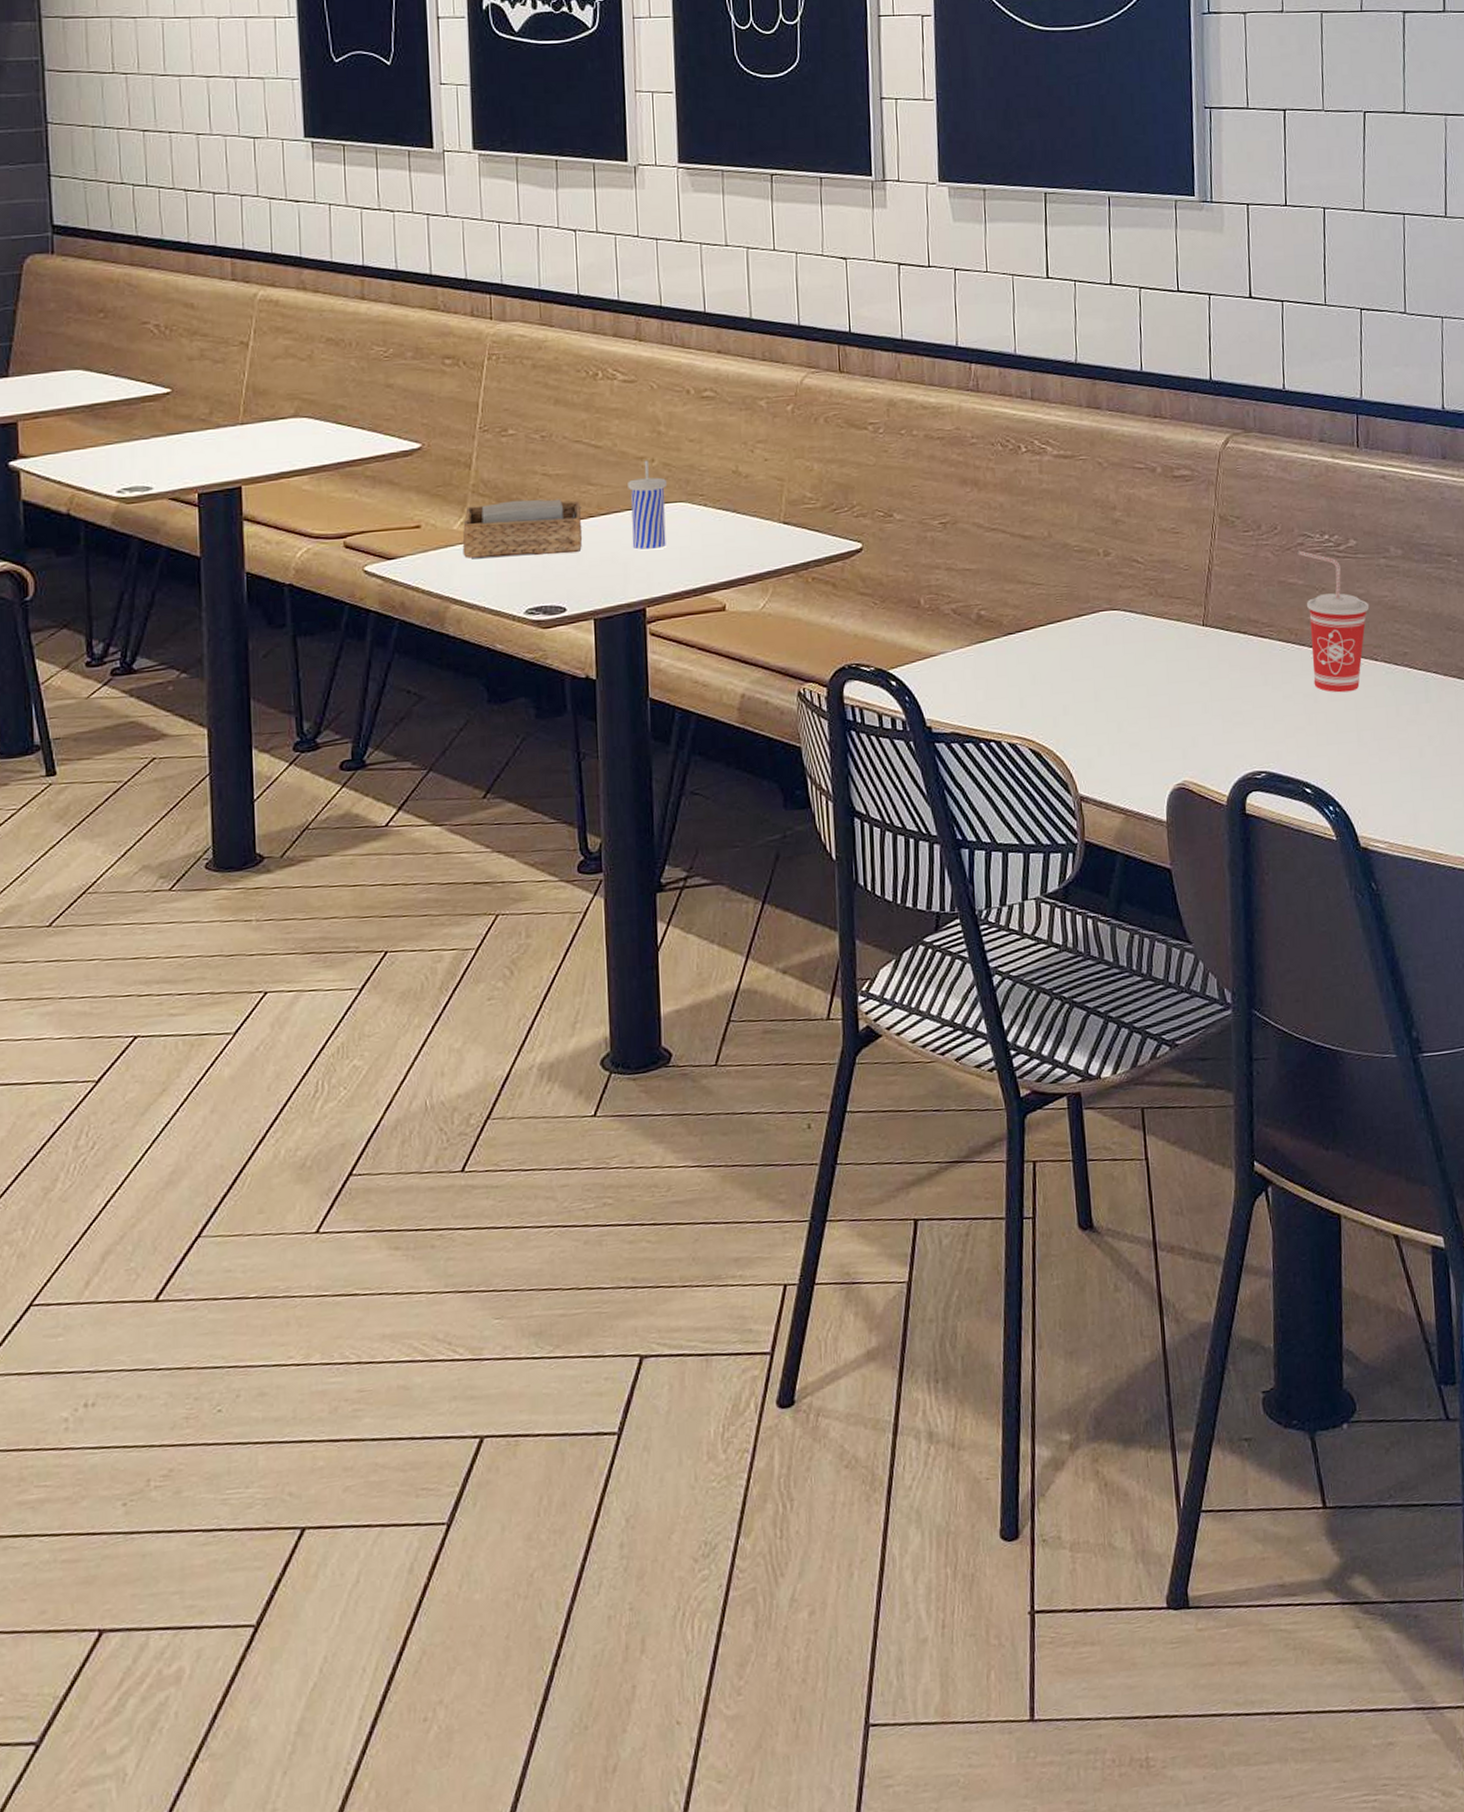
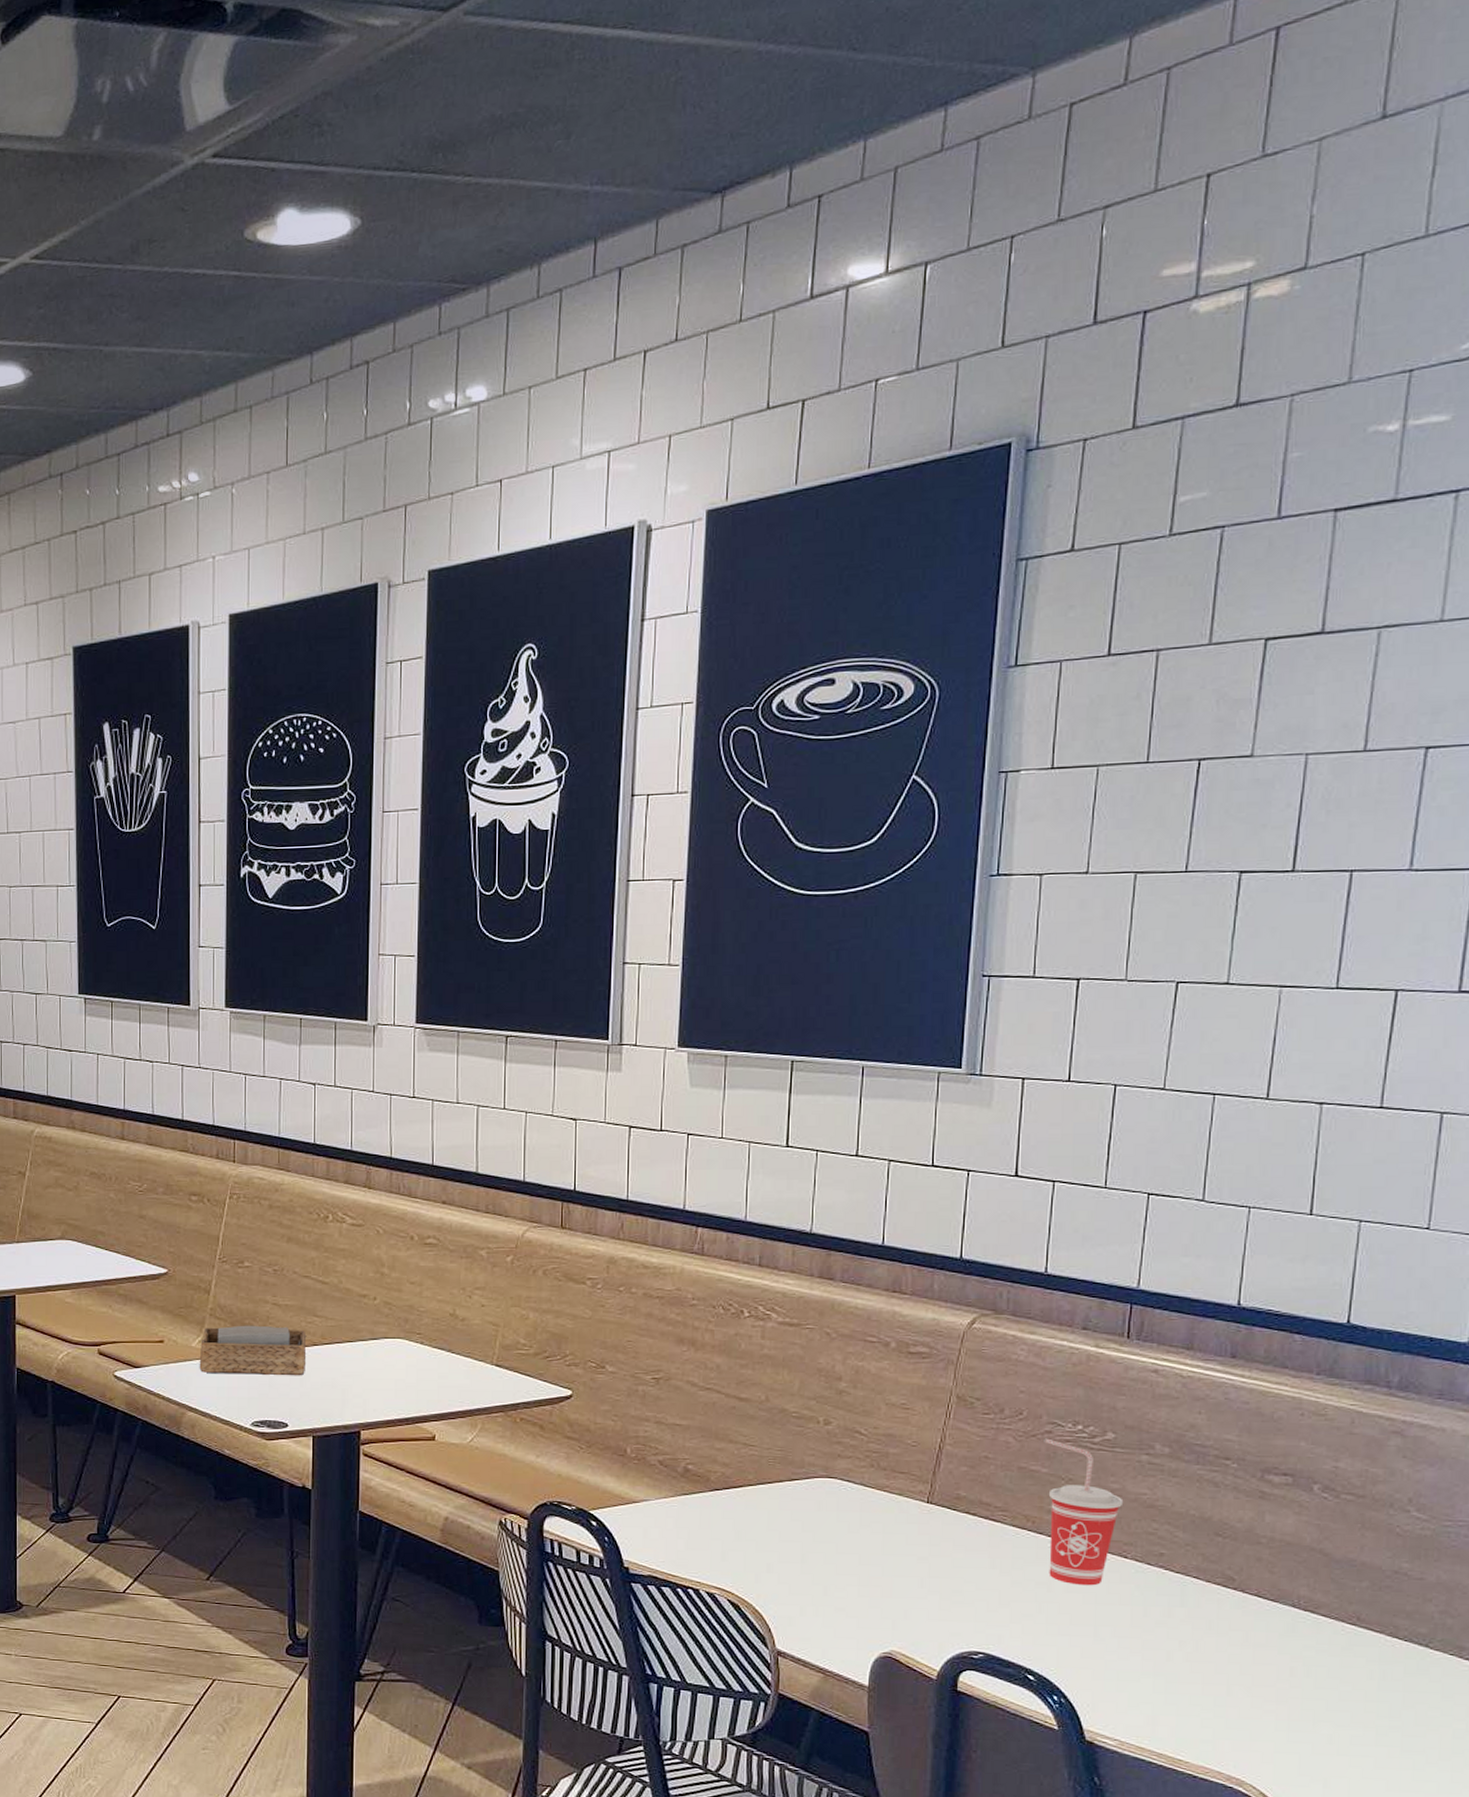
beverage cup: present [628,460,668,551] -> none [350,1298,388,1380]

